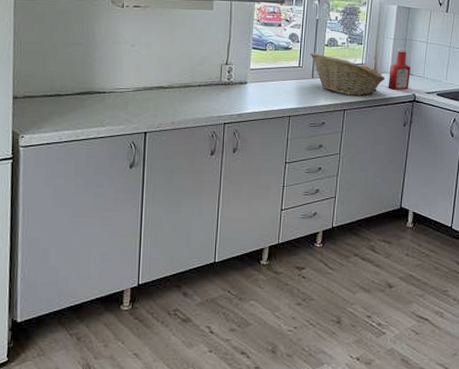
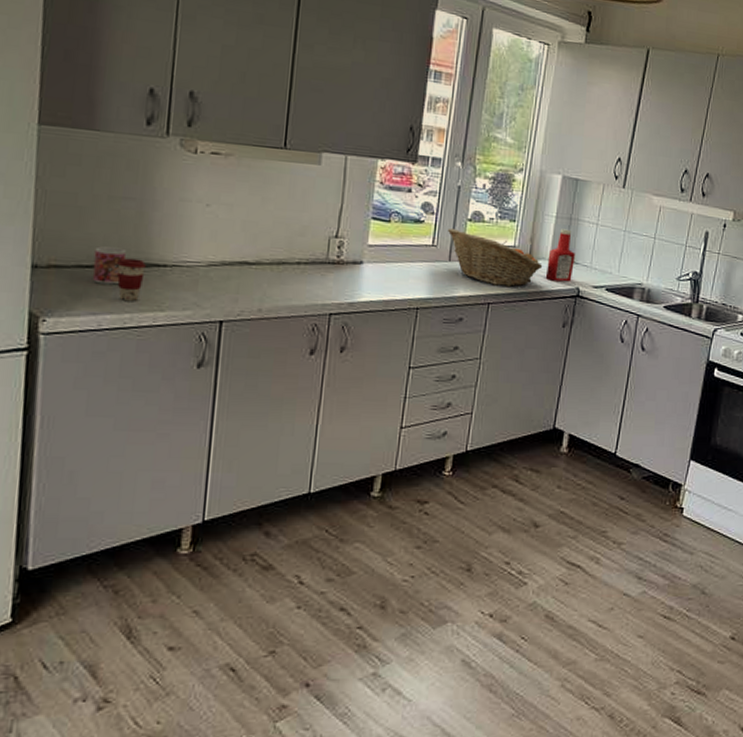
mug: none [54,80,77,108] -> present [92,246,126,285]
coffee cup: none [71,88,91,121] -> present [117,258,146,302]

